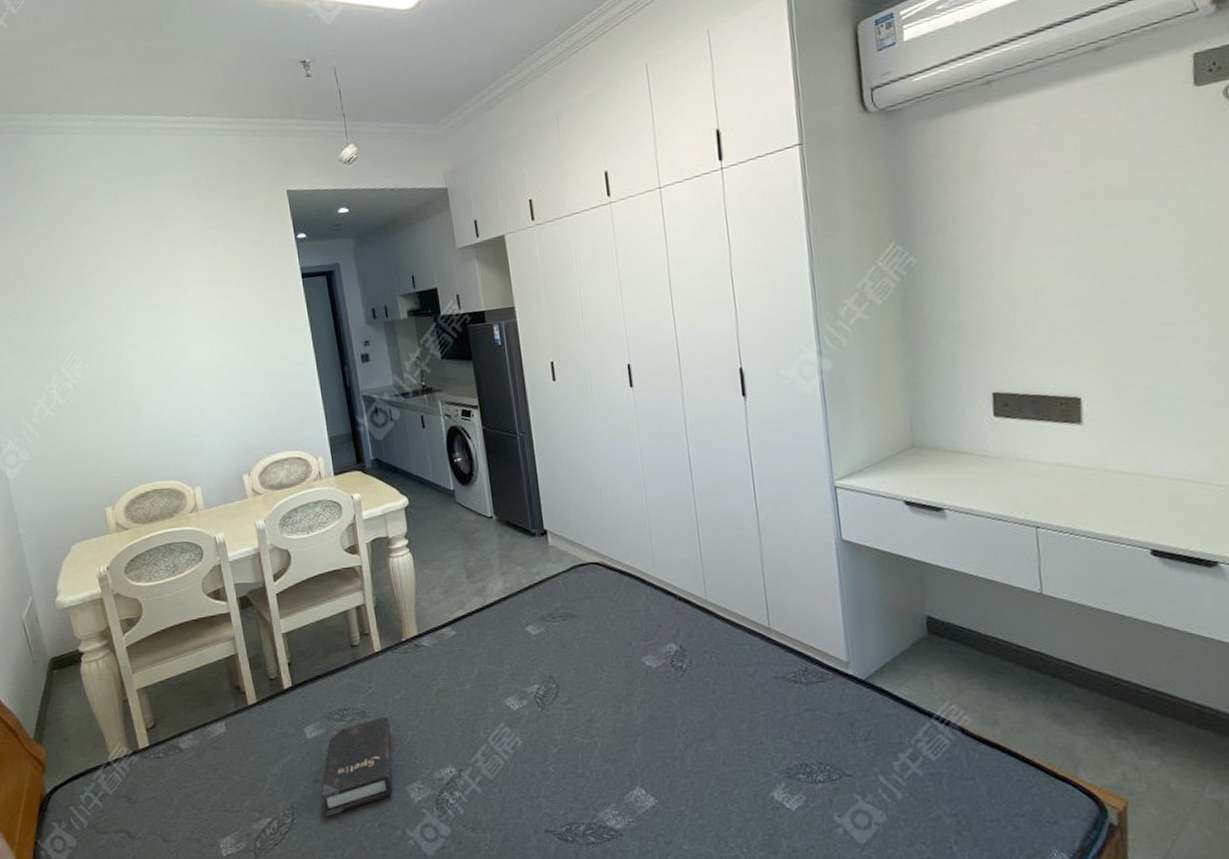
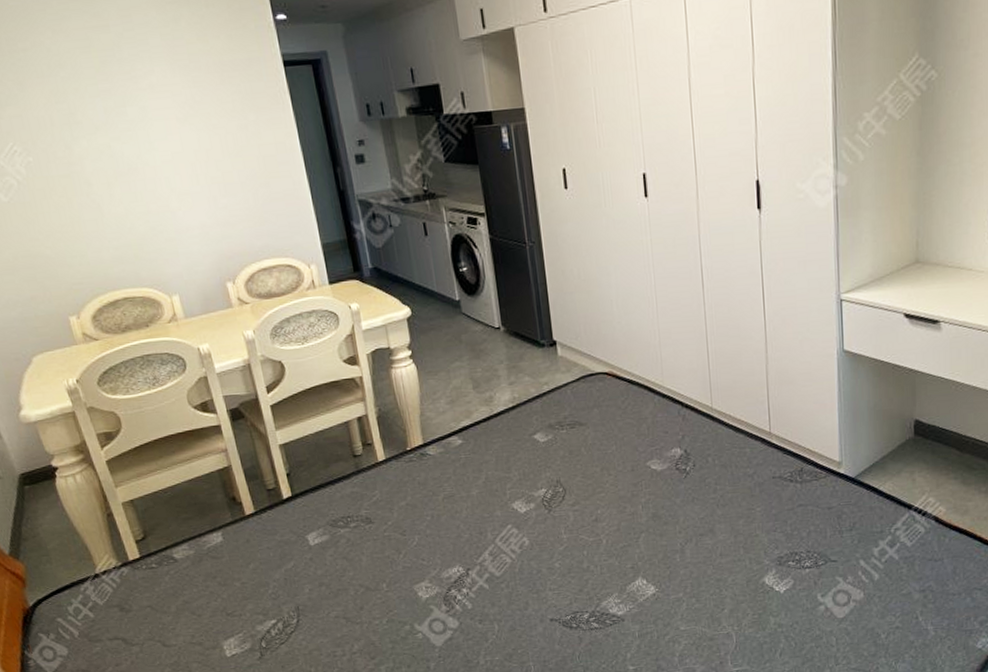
hardback book: present [321,716,393,818] -> none [327,522,400,617]

